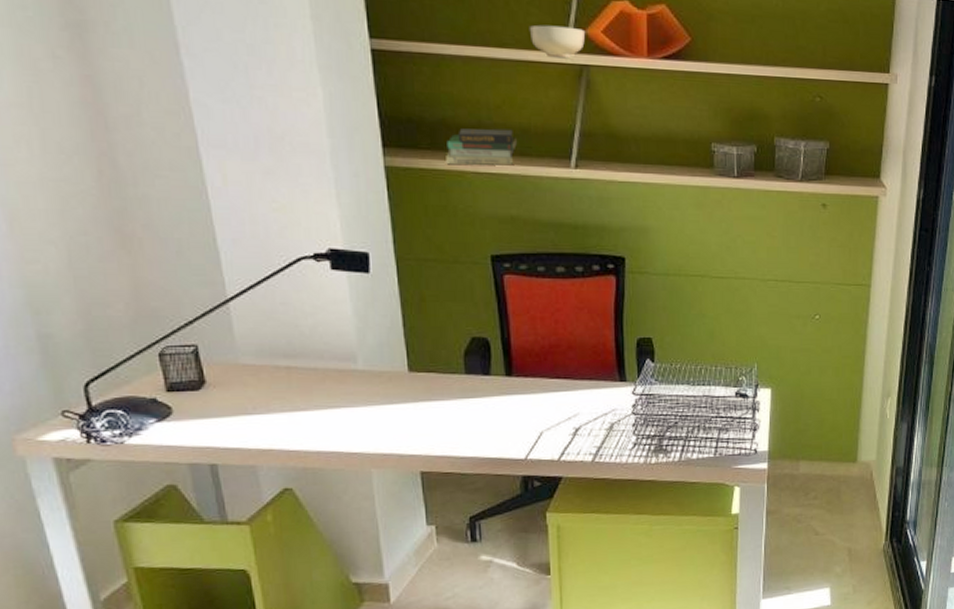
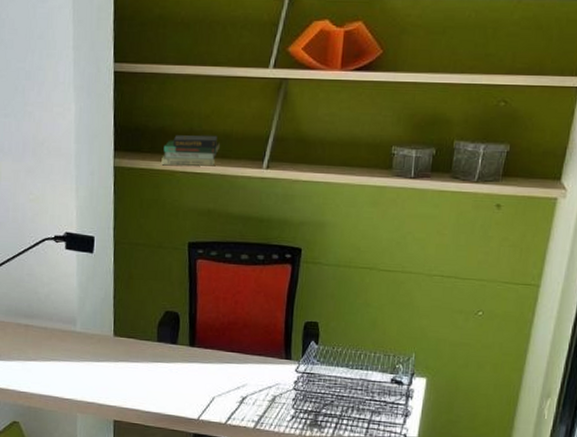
bowl: present [529,24,586,59] -> none [240,45,288,74]

